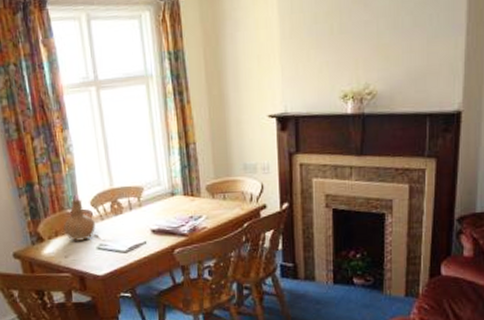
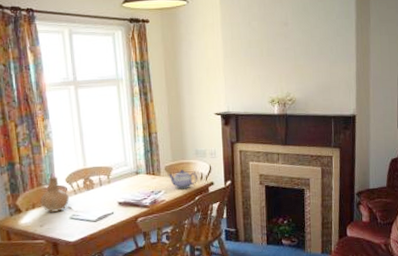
teapot: none [210,189,247,214] -> present [169,169,198,190]

